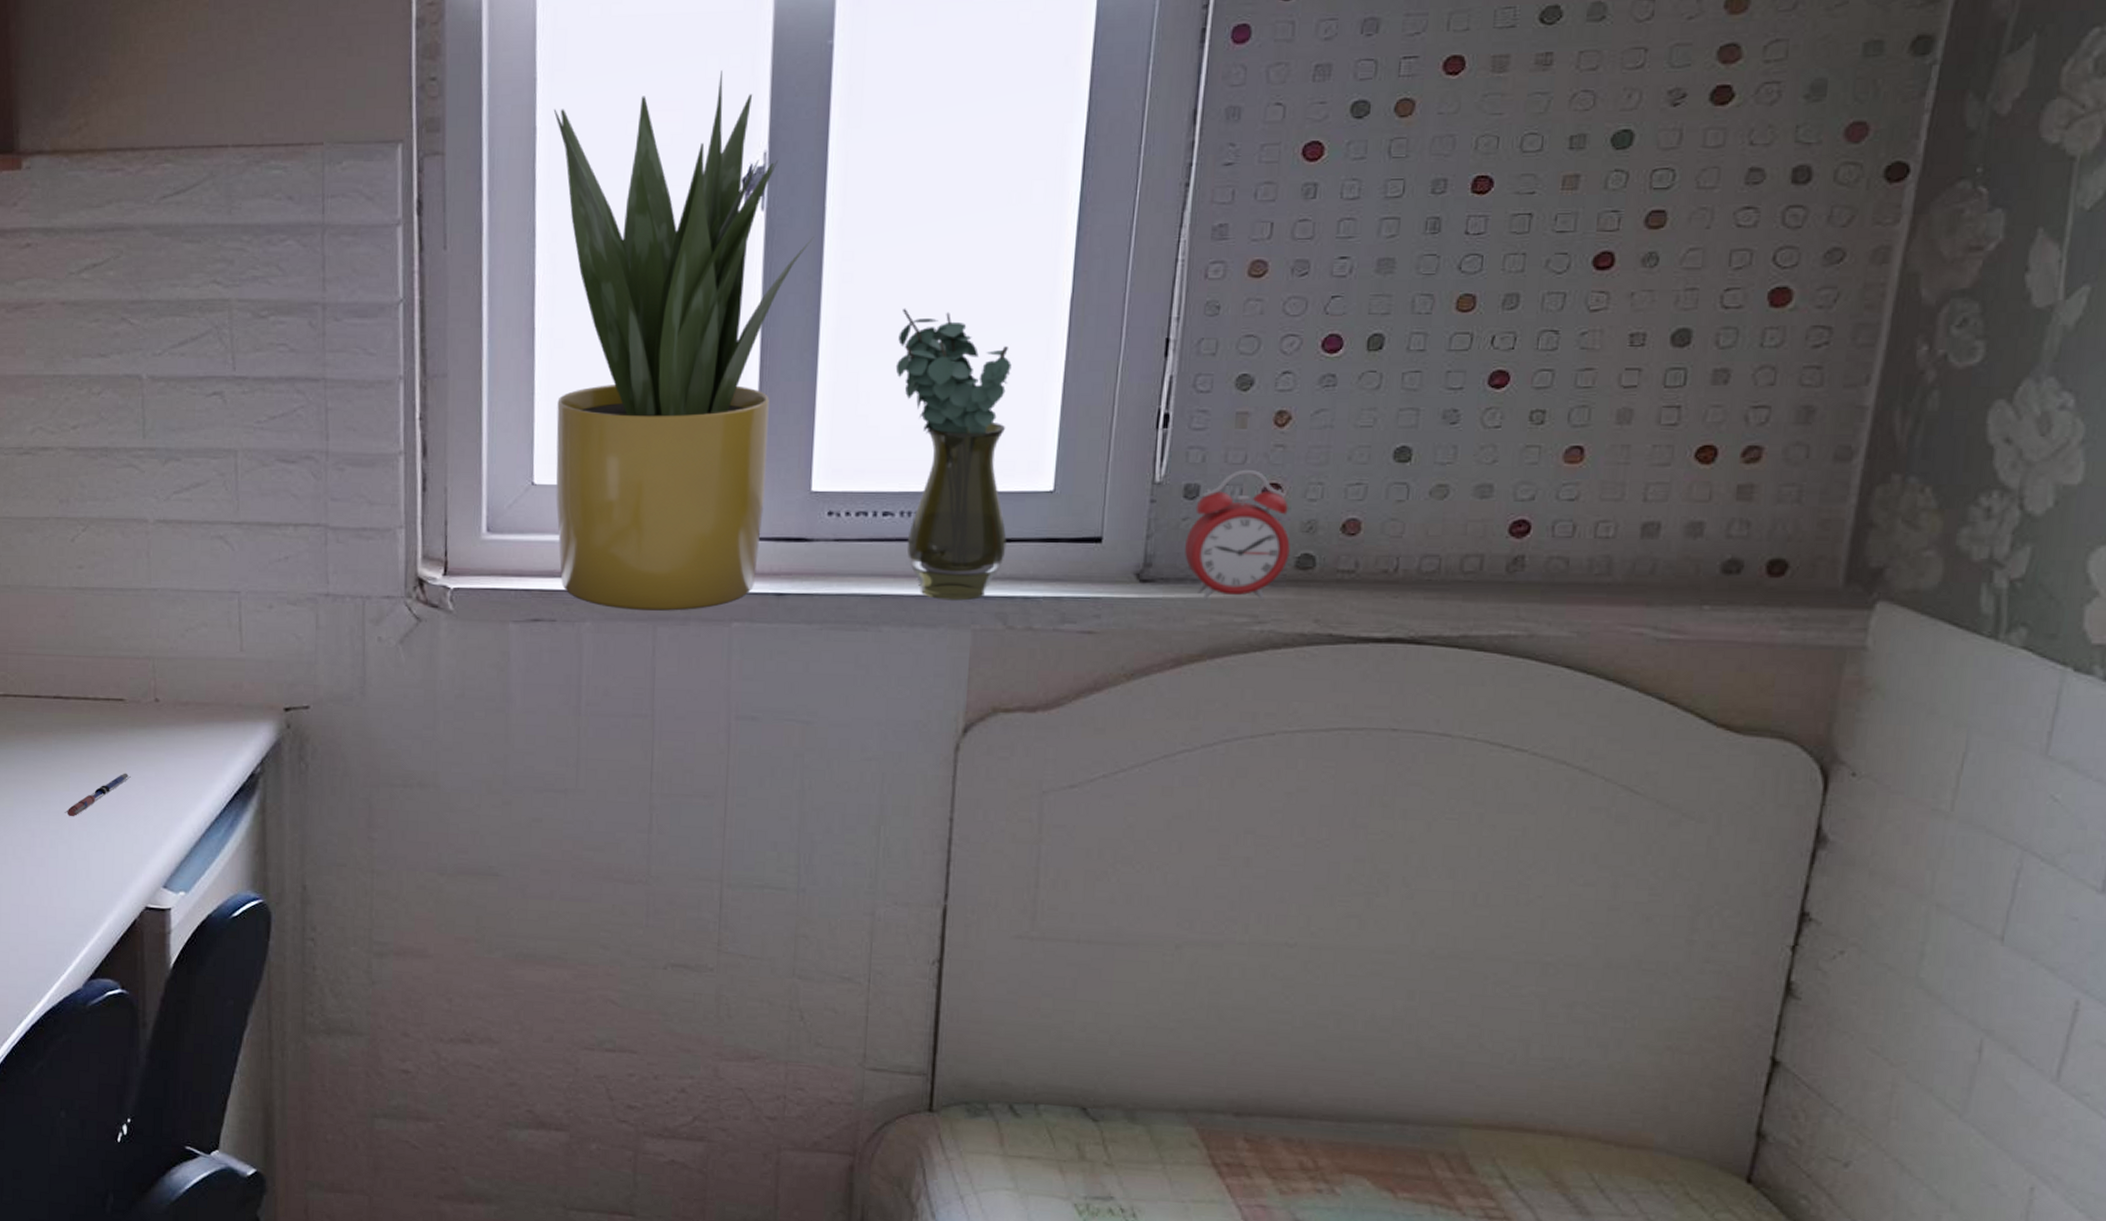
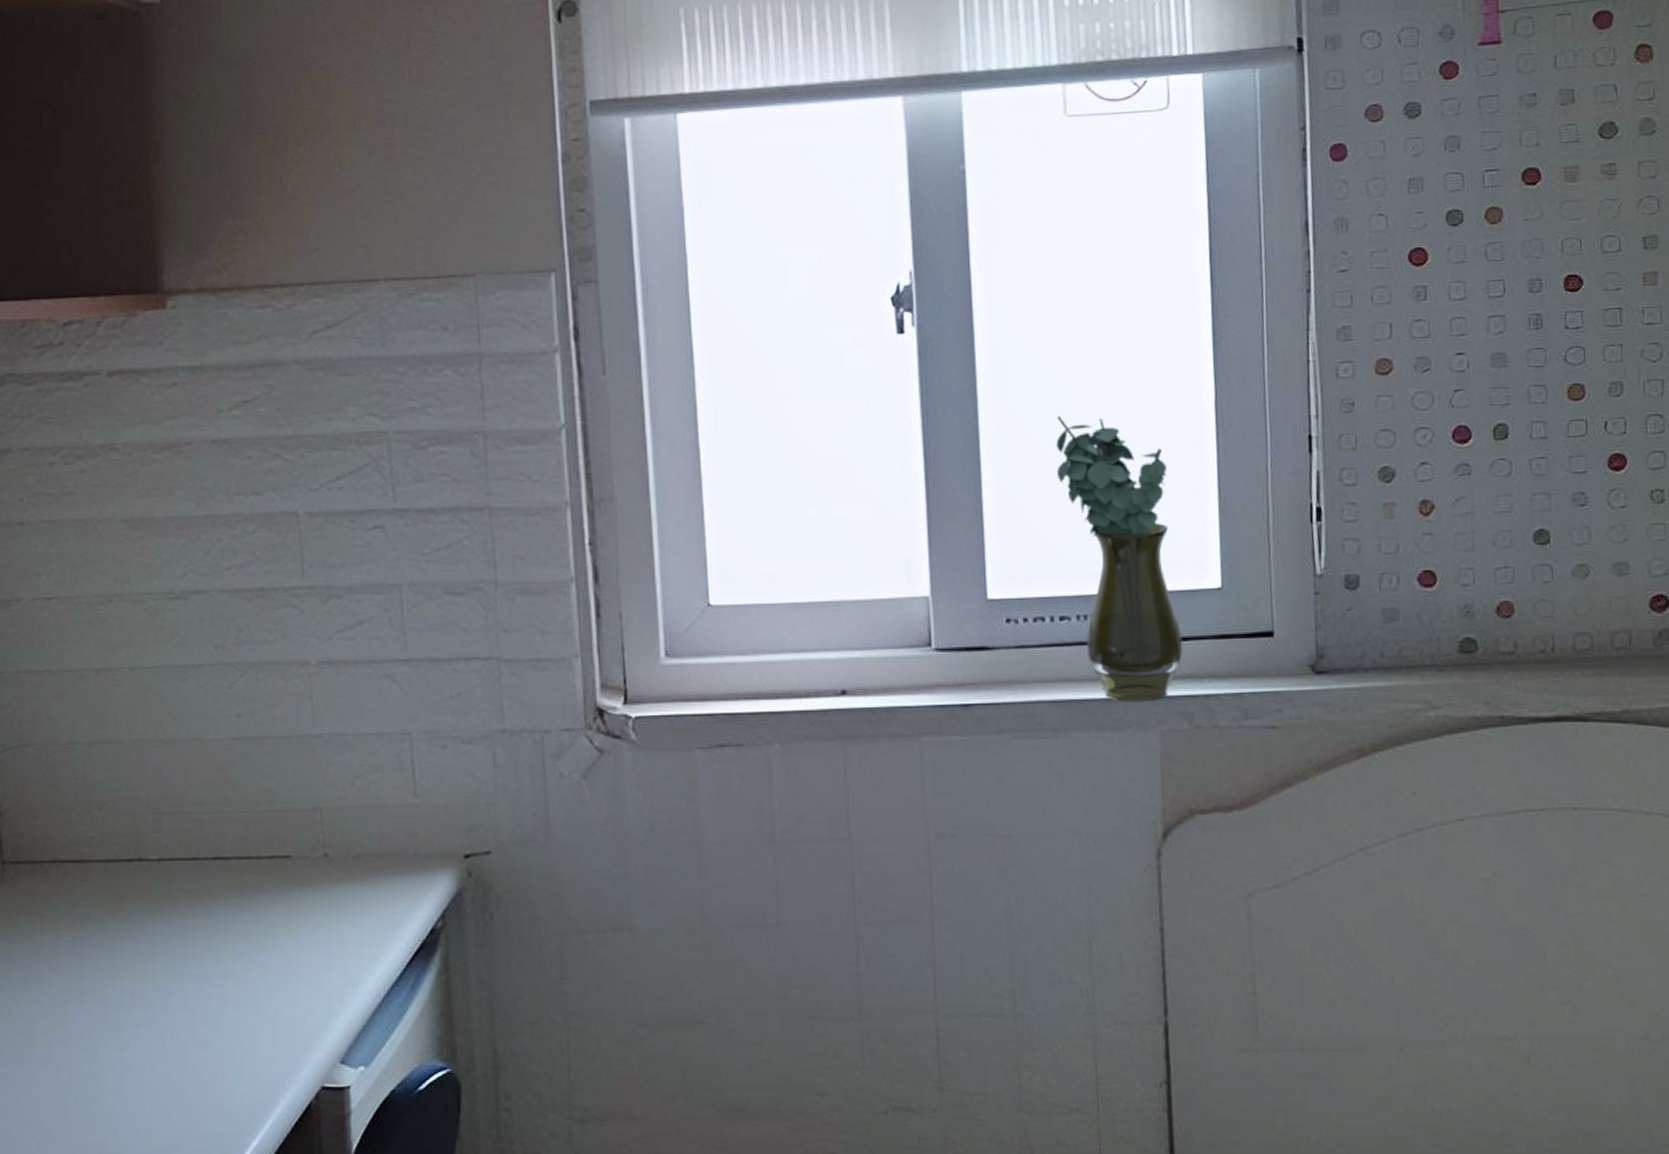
pen: present [64,773,131,817] -> none [228,937,301,991]
planter: present [553,70,814,612] -> none [702,196,966,730]
alarm clock: present [1185,469,1290,601] -> none [1353,557,1452,689]

